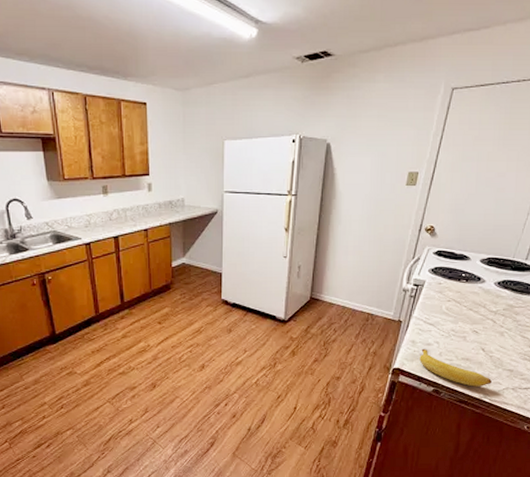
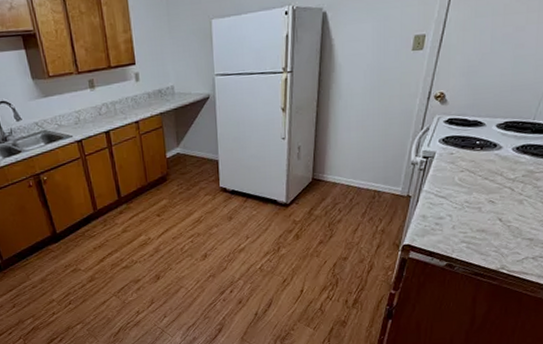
banana: present [419,348,492,387] -> none [431,222,510,259]

